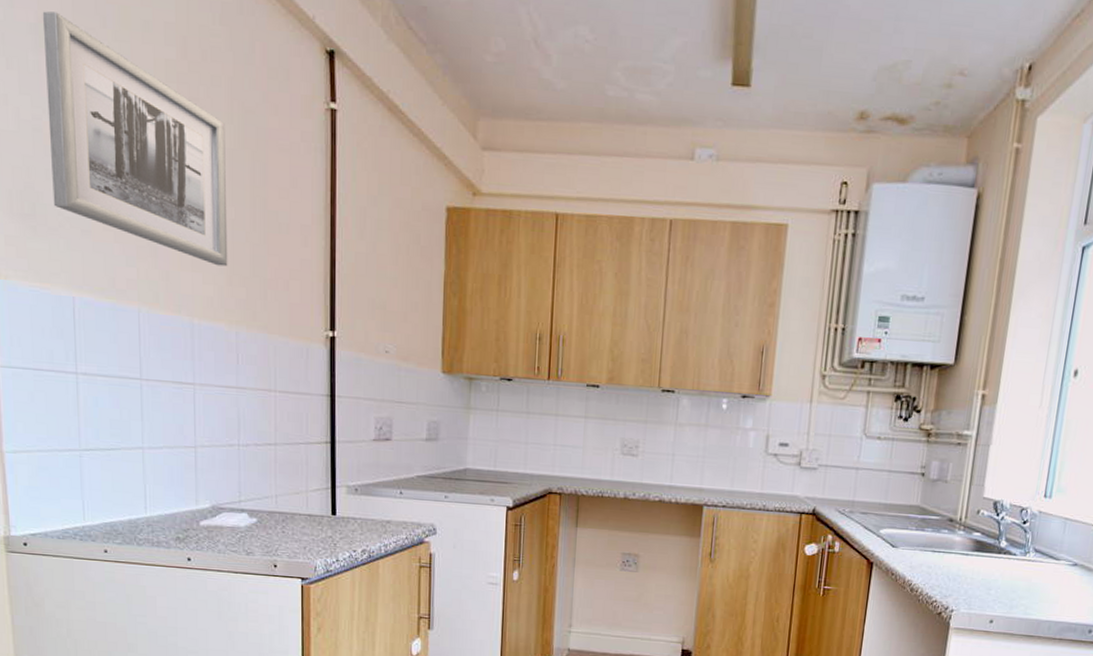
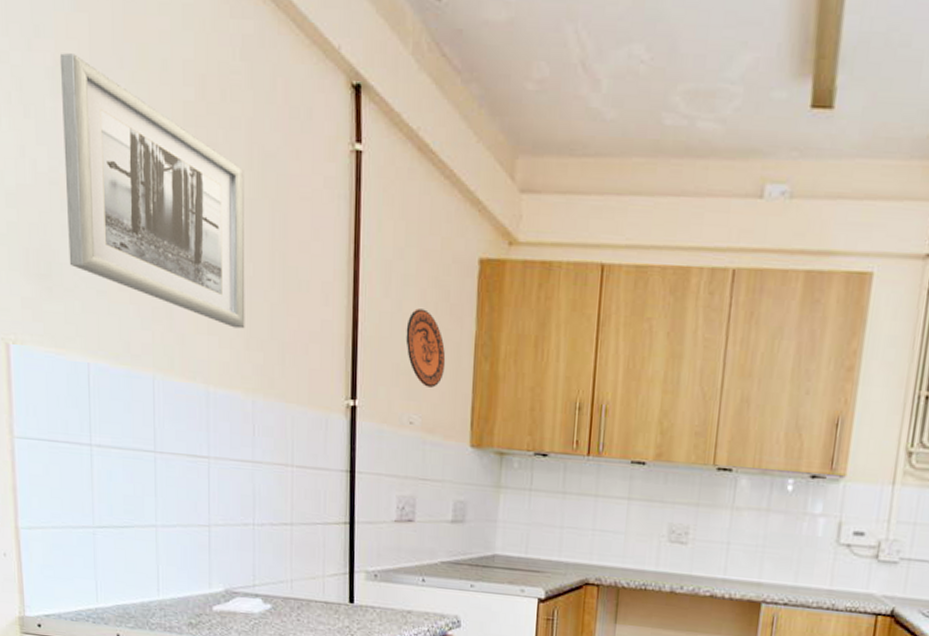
decorative plate: none [380,250,418,320] -> present [405,308,446,388]

